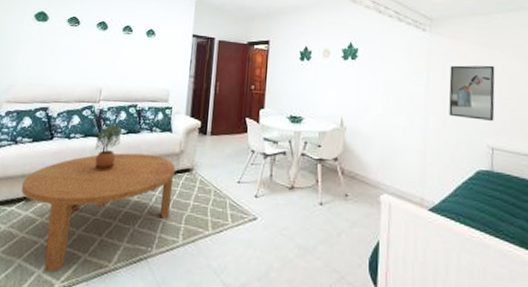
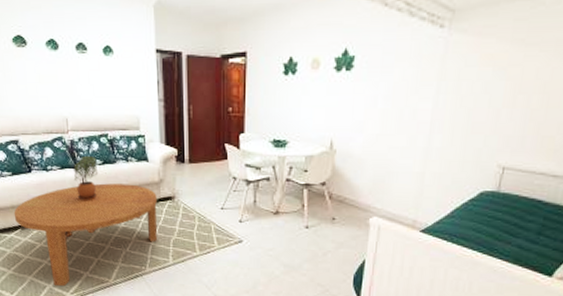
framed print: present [449,65,495,121] -> none [458,69,527,137]

